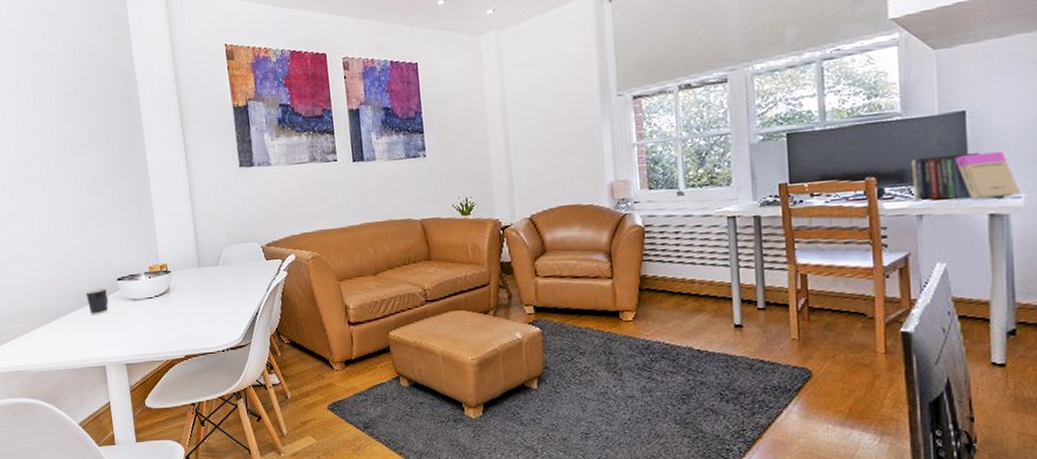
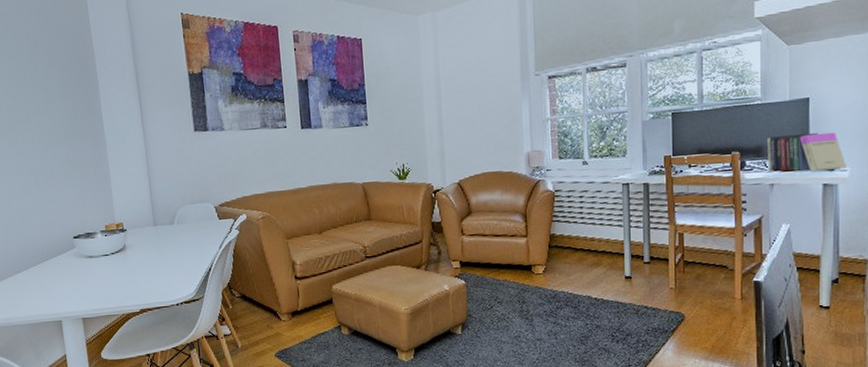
mug: present [85,288,109,316] -> none [41,246,65,272]

